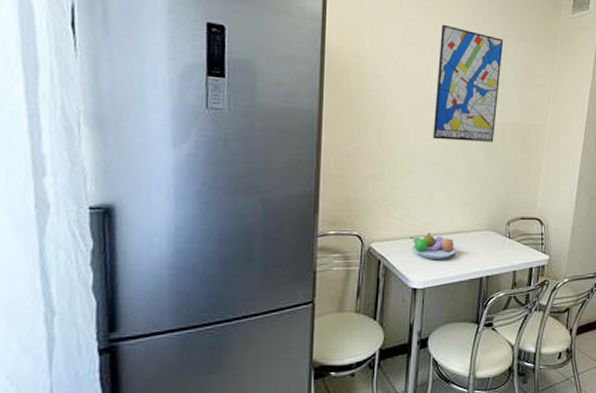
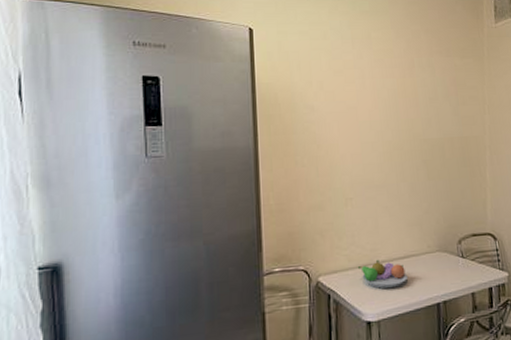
wall art: present [433,24,504,142] -> none [366,49,433,163]

